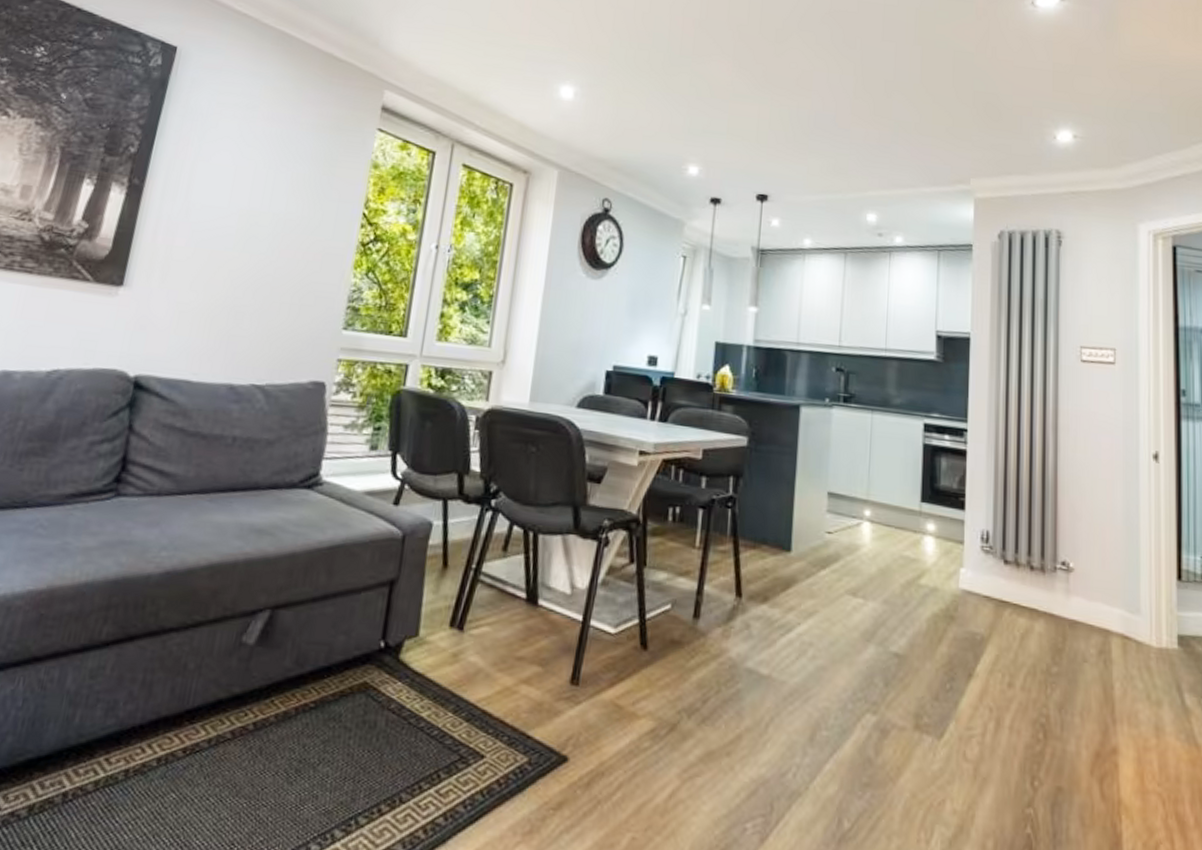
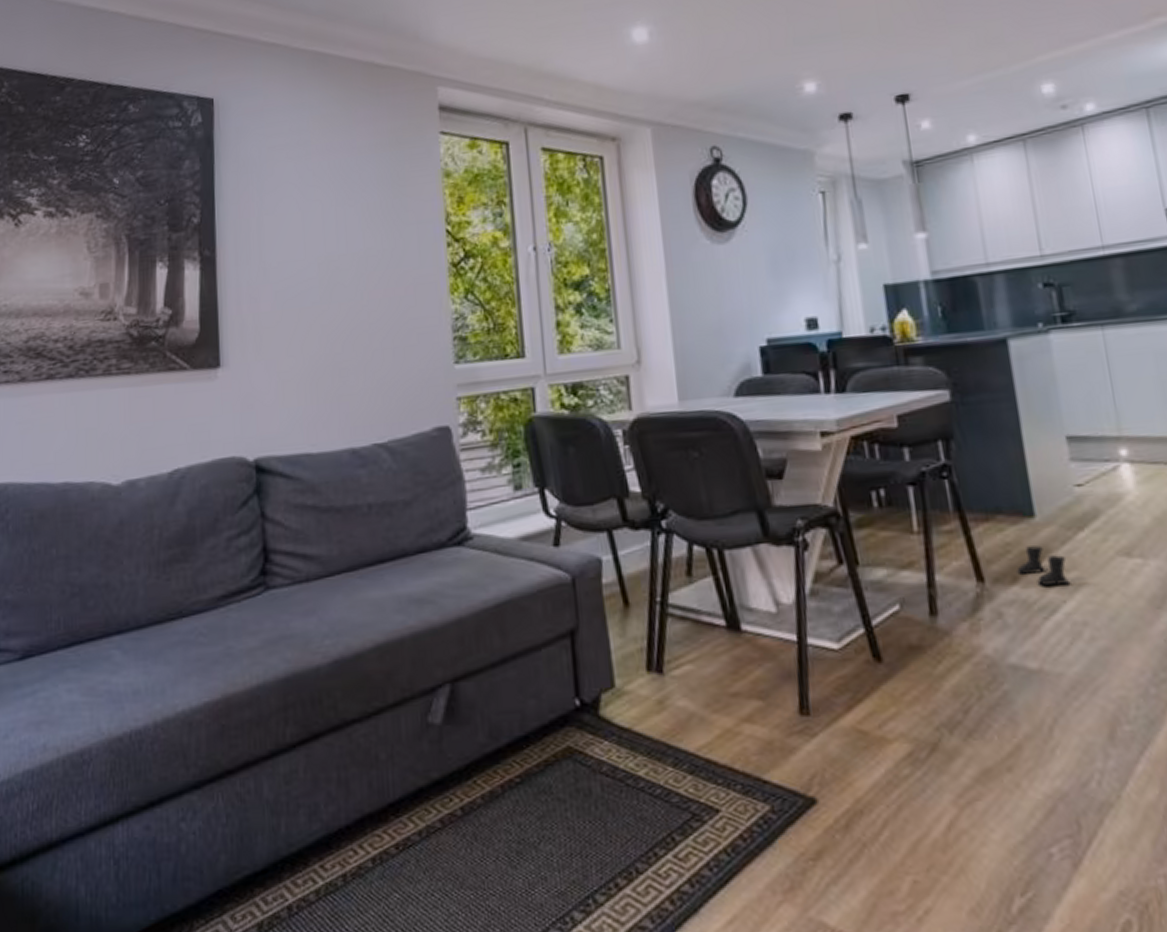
boots: none [768,574,807,610] -> present [1017,545,1071,586]

